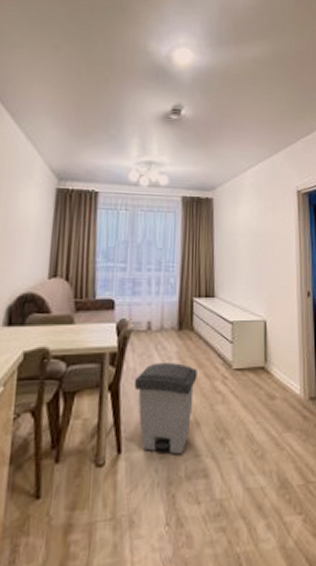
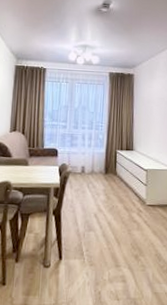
trash can: present [134,363,197,455] -> none [71,197,119,264]

